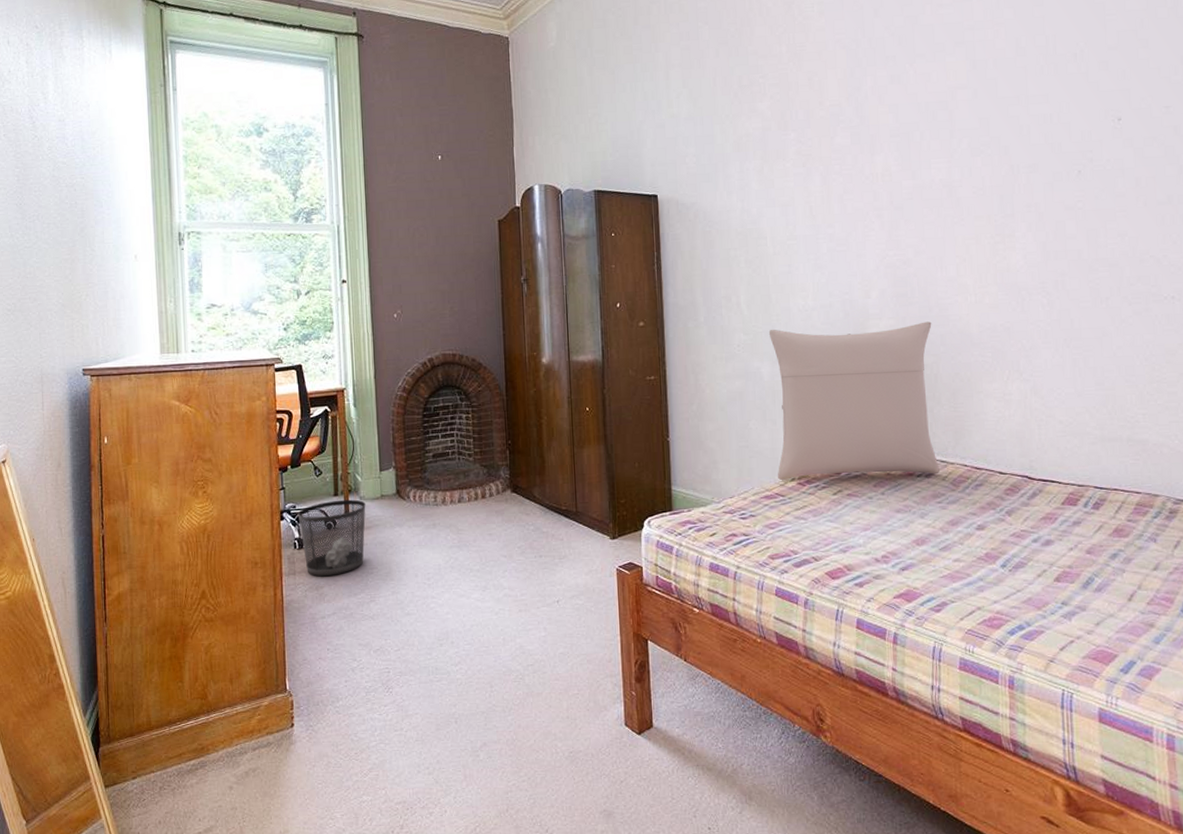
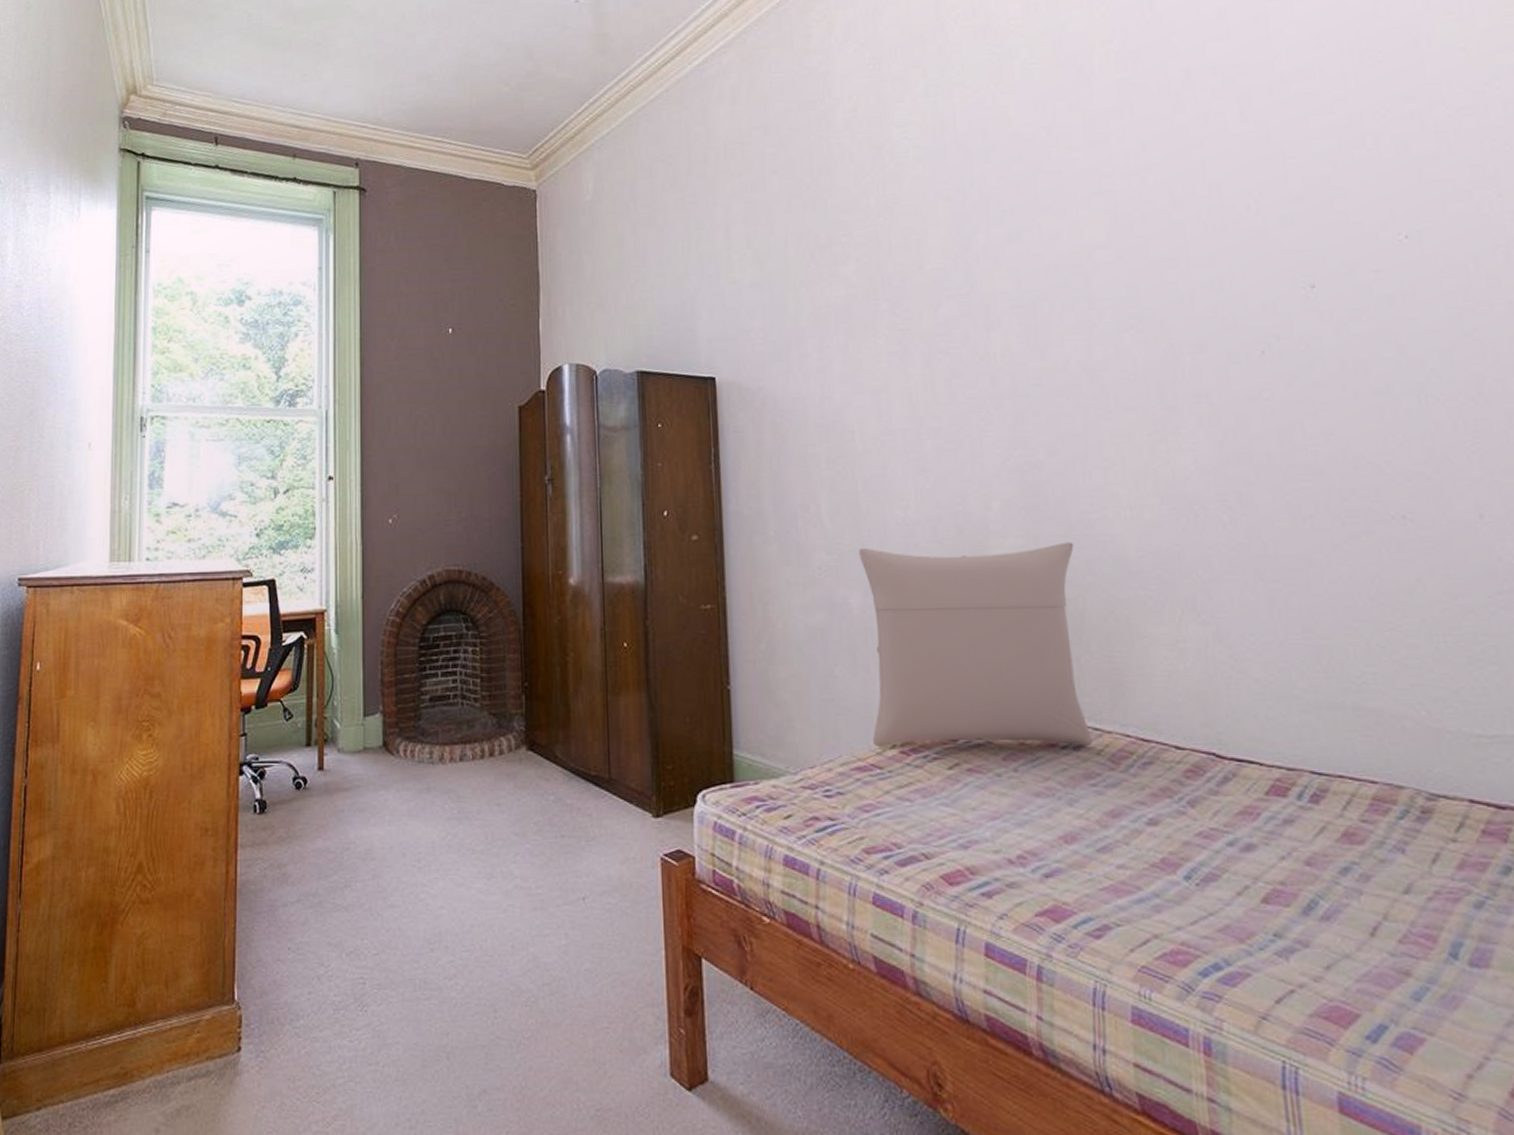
waste bin: present [297,499,366,577] -> none [260,751,345,851]

